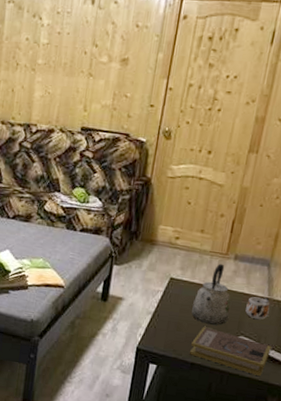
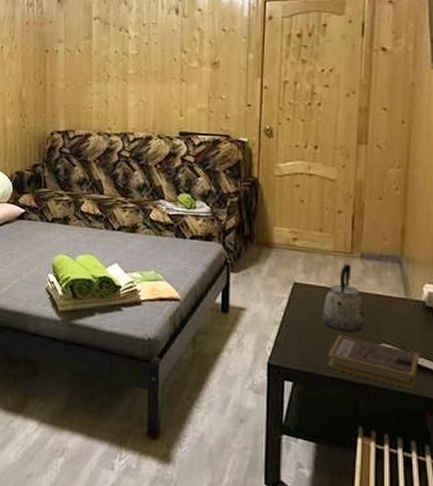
mug: present [245,296,270,320] -> none [381,298,411,324]

